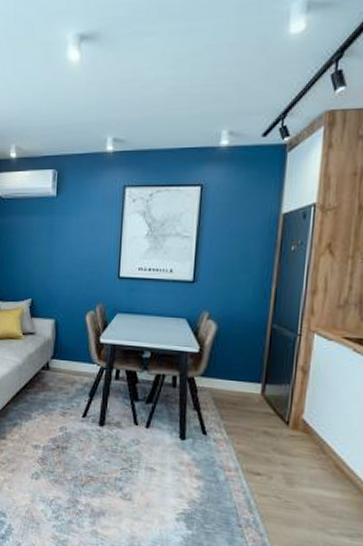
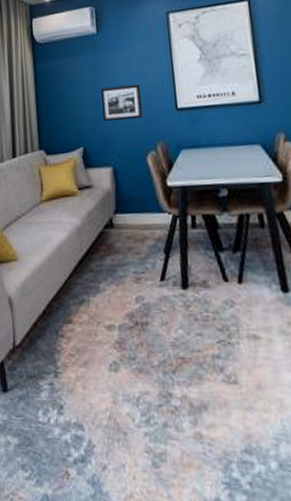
picture frame: none [51,249,90,281] -> present [100,84,143,122]

